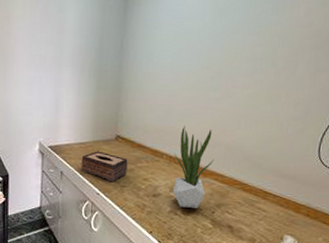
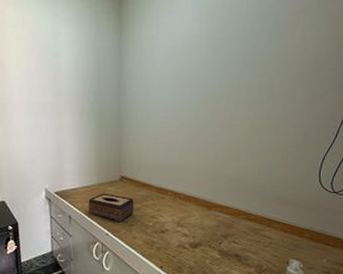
potted plant: present [173,125,214,208] -> none [179,161,218,241]

